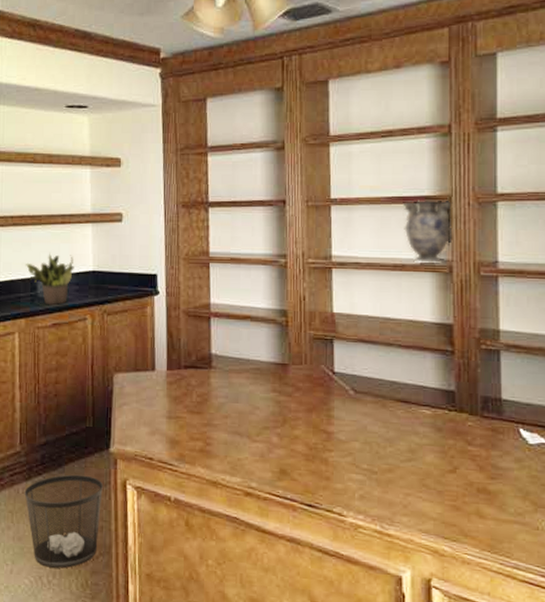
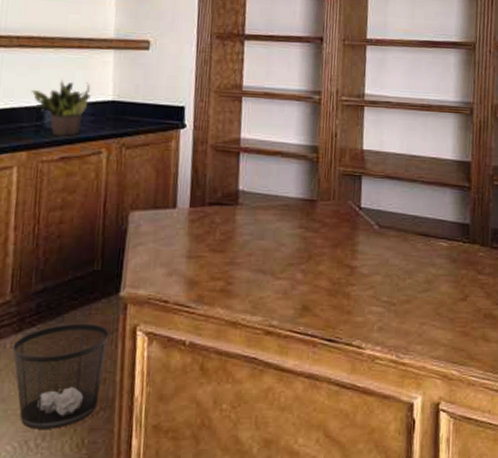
decorative vase: present [404,199,453,263] -> none [432,44,477,104]

